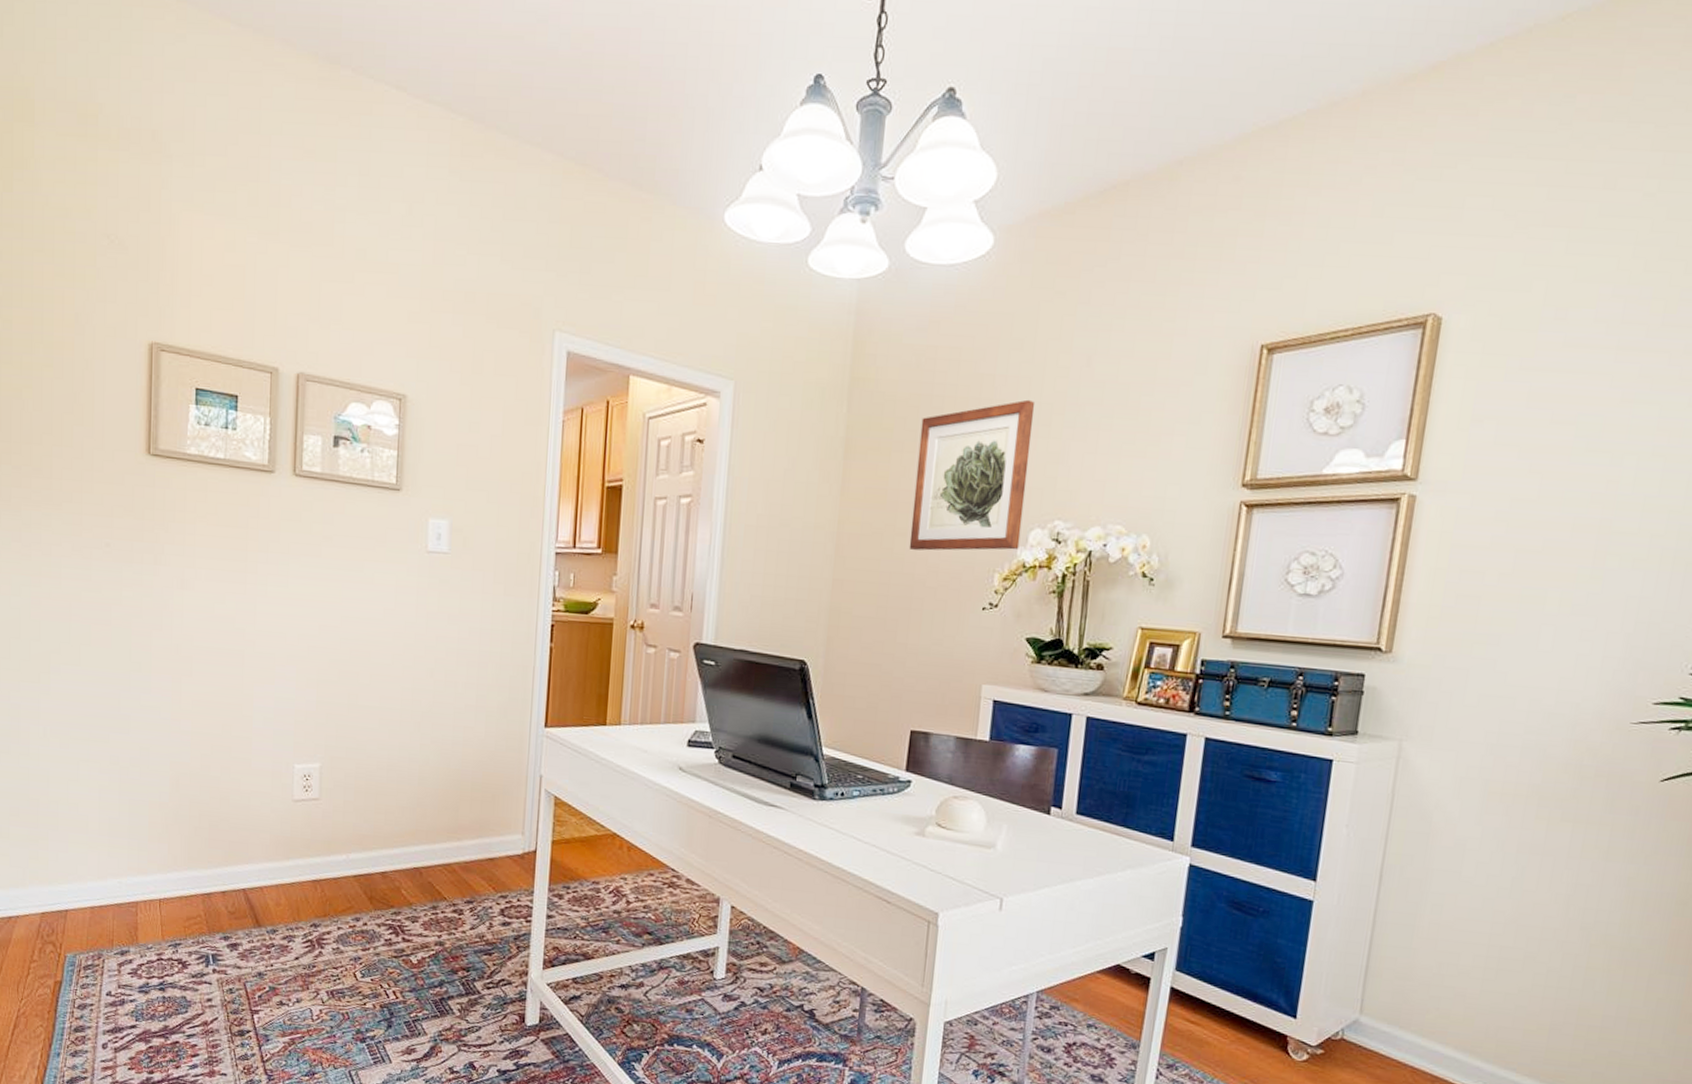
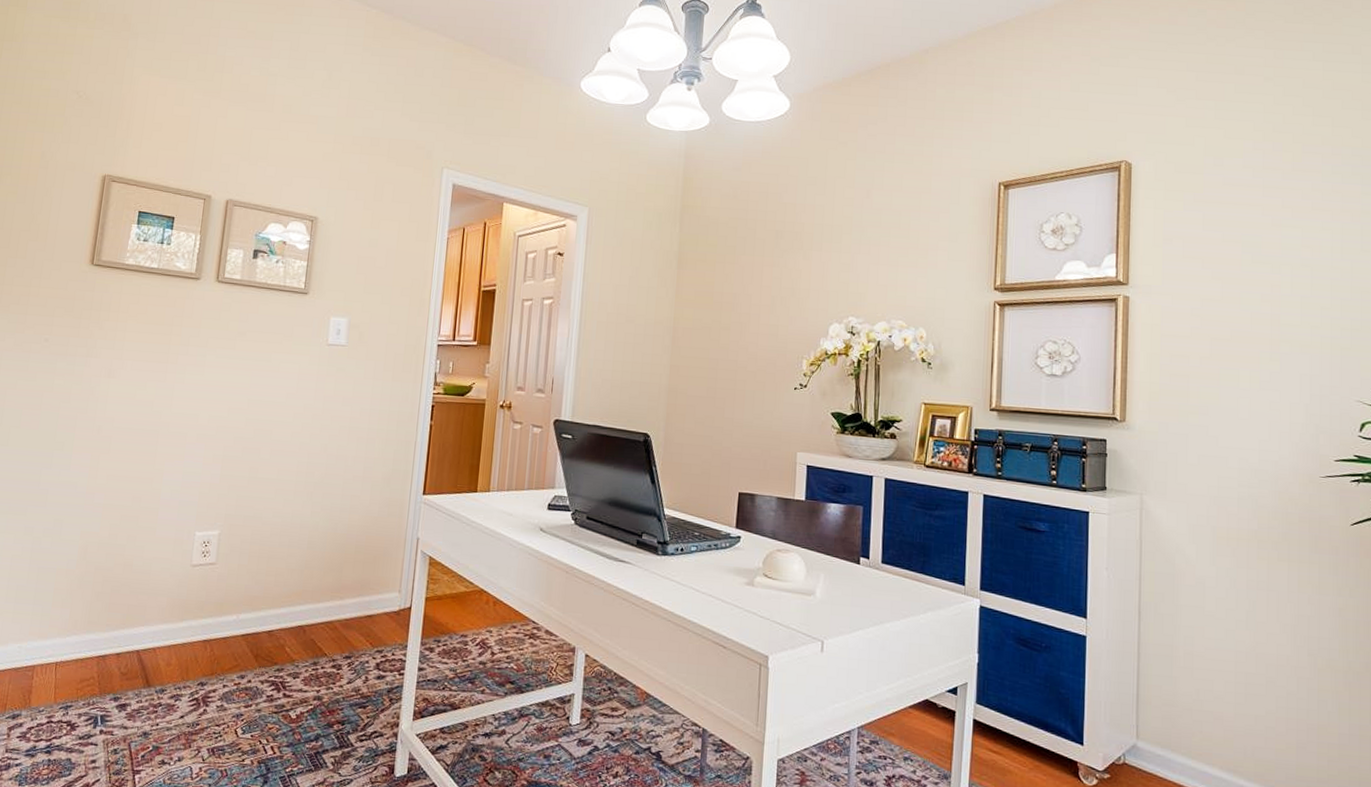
wall art: present [909,399,1035,551] -> none [732,222,828,342]

